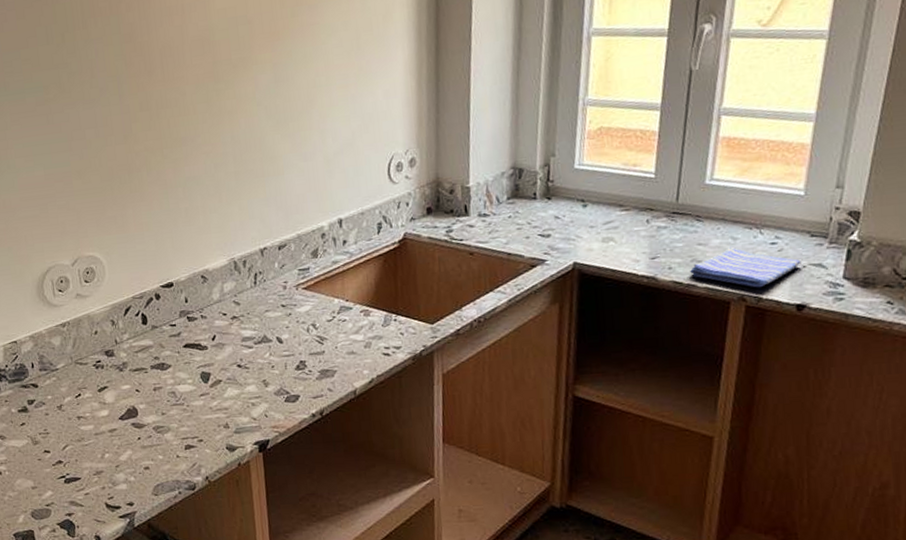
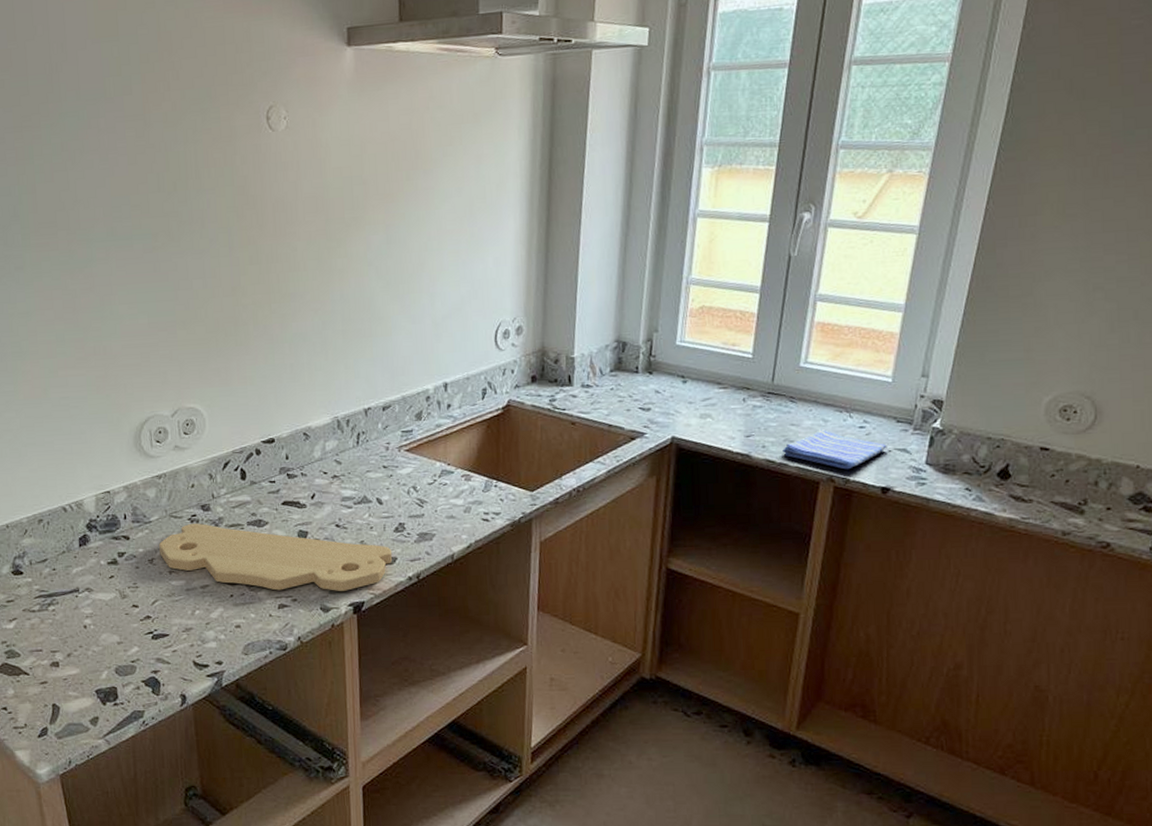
cutting board: none [66,368,295,432] -> present [159,523,393,591]

